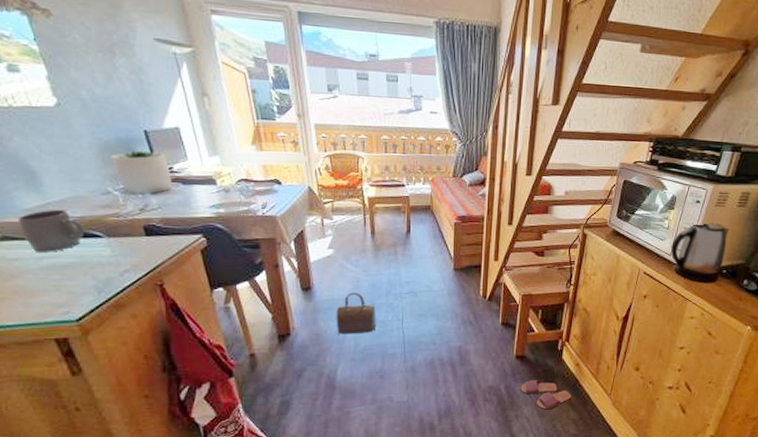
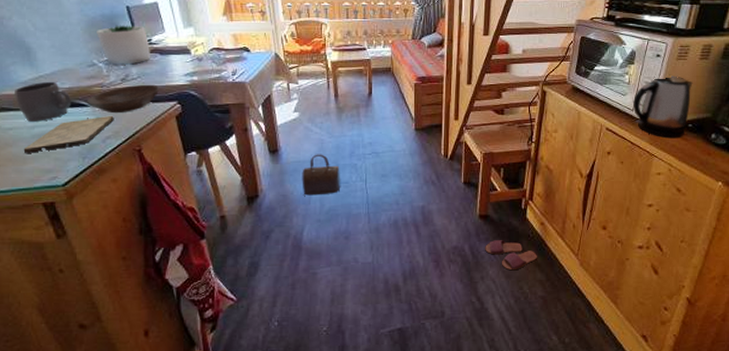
cutting board: none [31,247,133,287] -> present [23,115,114,154]
bowl: none [102,215,182,246] -> present [87,84,159,114]

